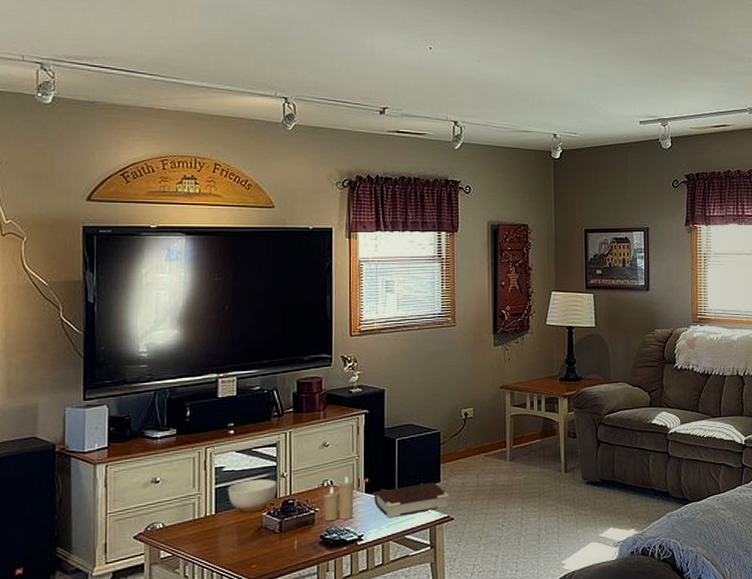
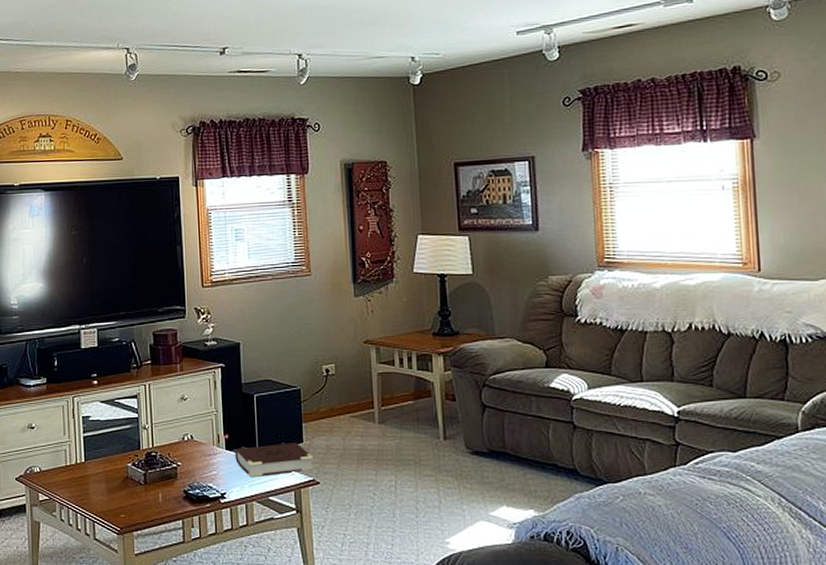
bowl: present [227,478,278,513] -> none [94,429,140,462]
candle: present [323,476,354,522] -> none [184,431,216,477]

